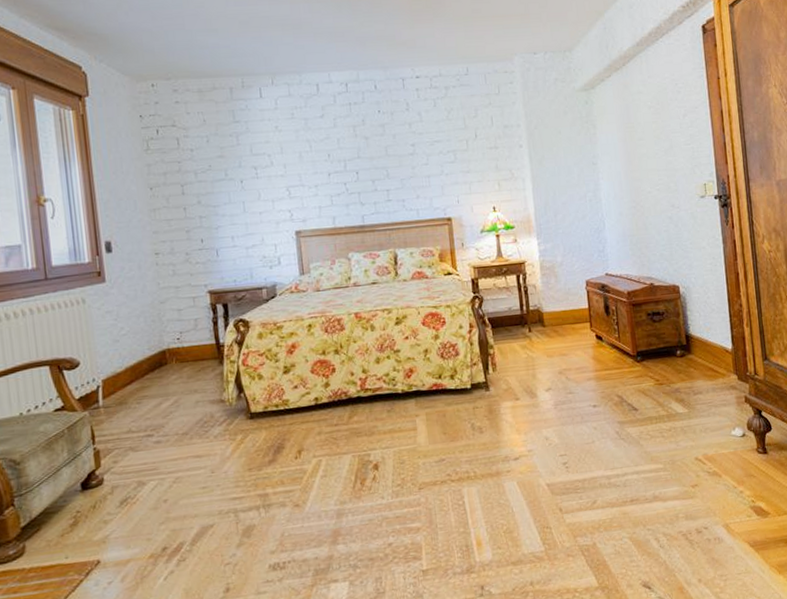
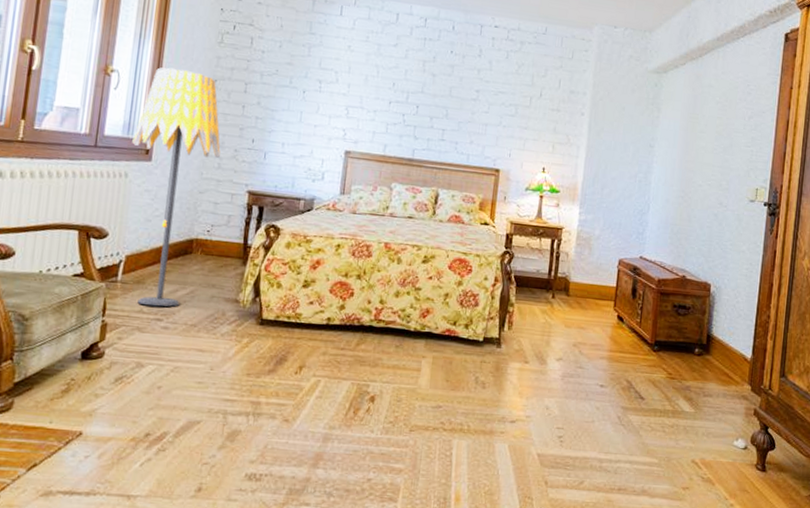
floor lamp: none [81,184,173,425] -> present [132,67,221,307]

